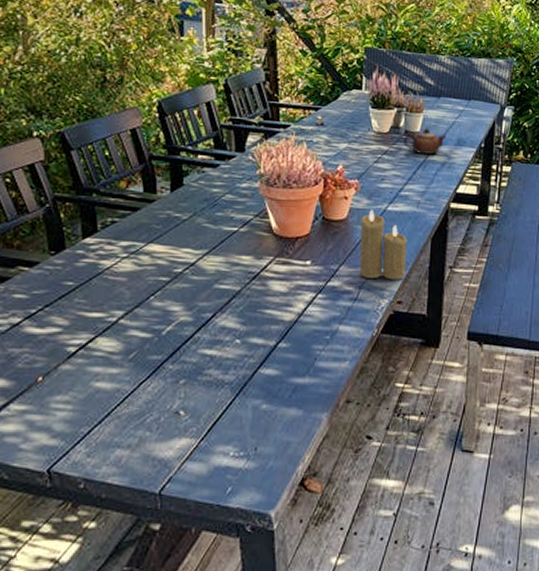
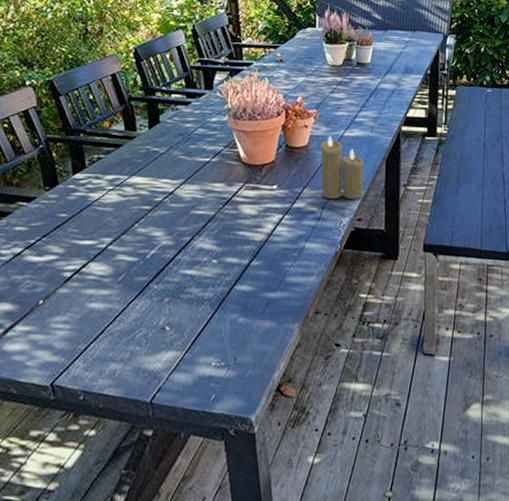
teapot: present [404,127,447,154] -> none [356,58,395,83]

